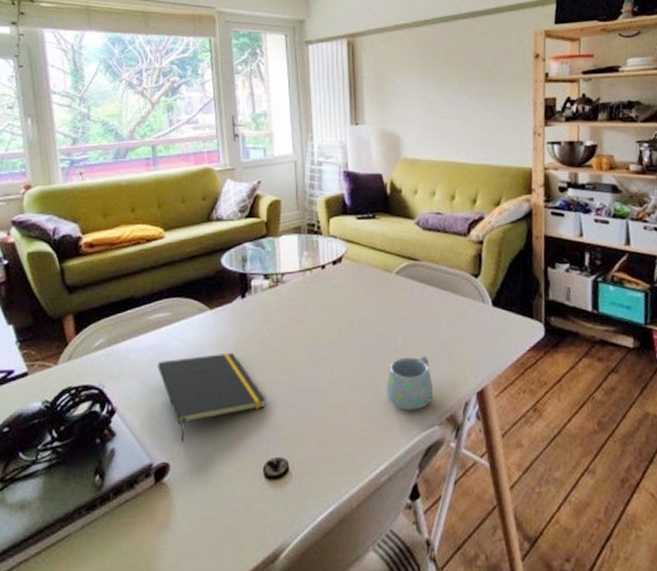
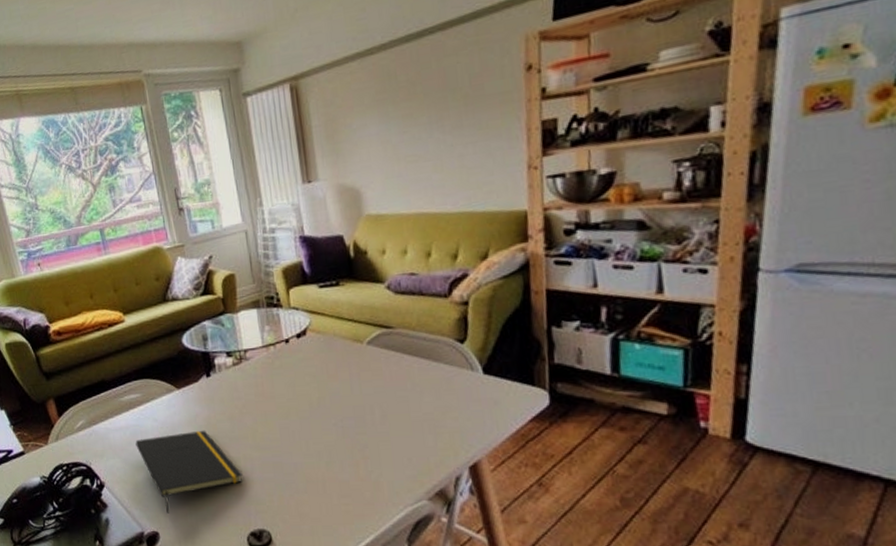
mug: present [386,355,434,410] -> none [366,429,419,485]

